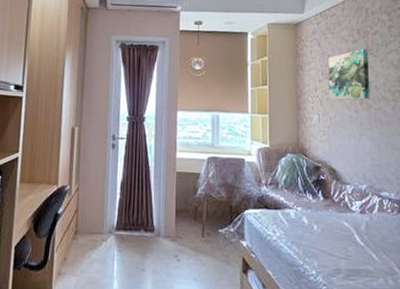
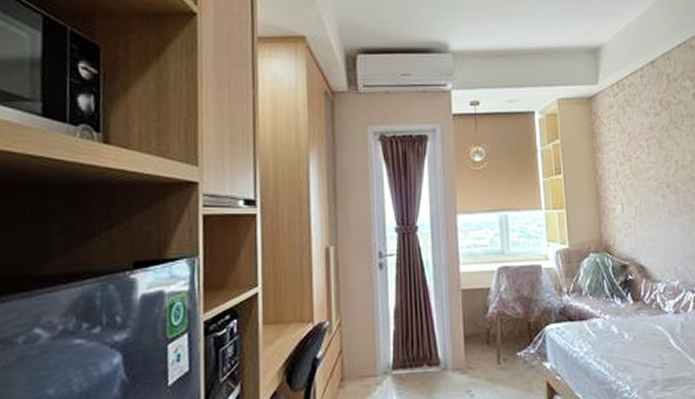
wall art: present [328,48,370,101] -> none [629,121,677,187]

